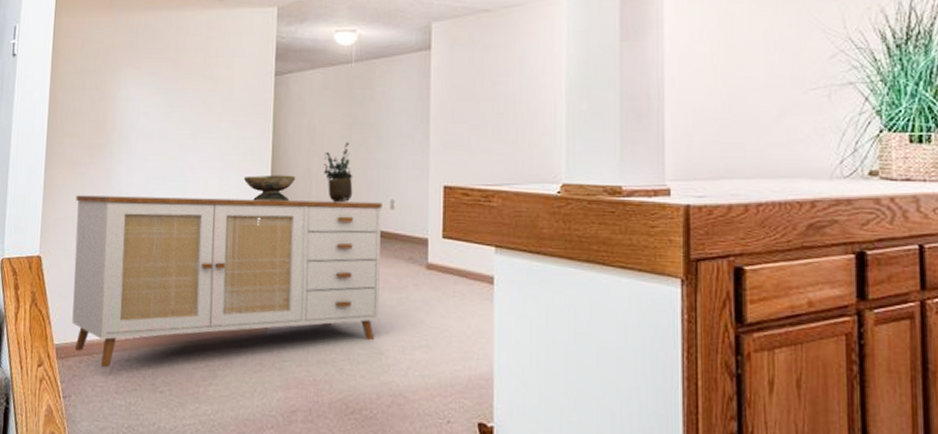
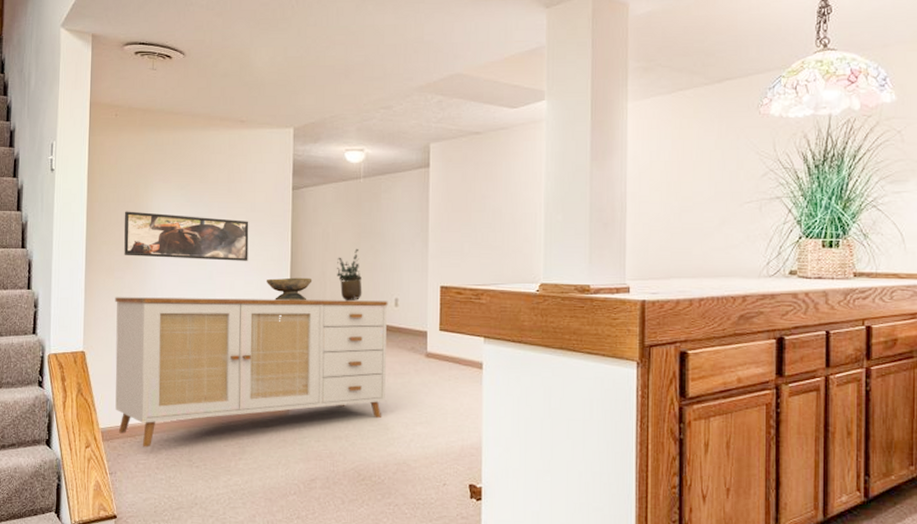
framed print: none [88,100,226,156] -> present [124,211,249,261]

